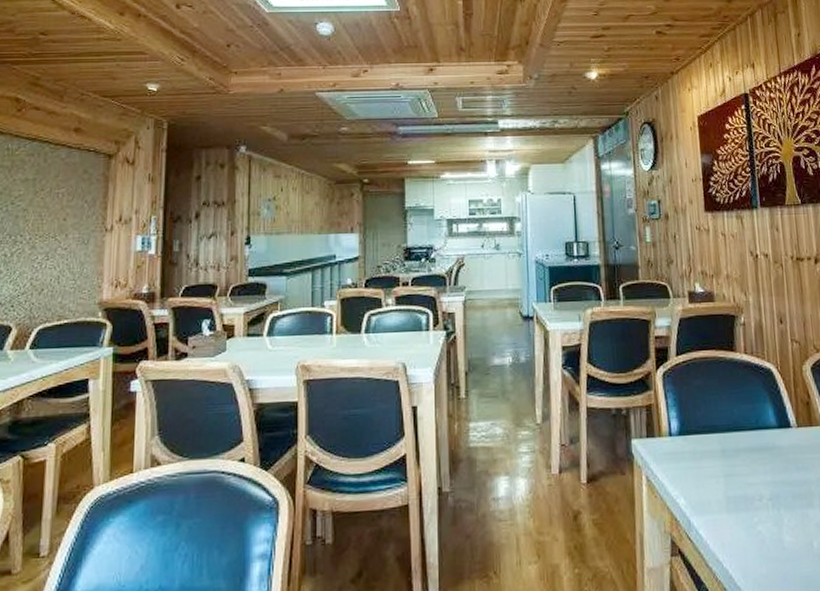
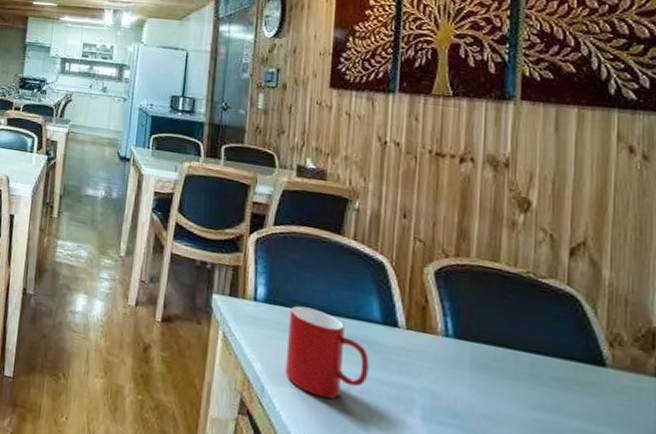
cup: none [702,429,775,515] -> present [285,305,369,400]

